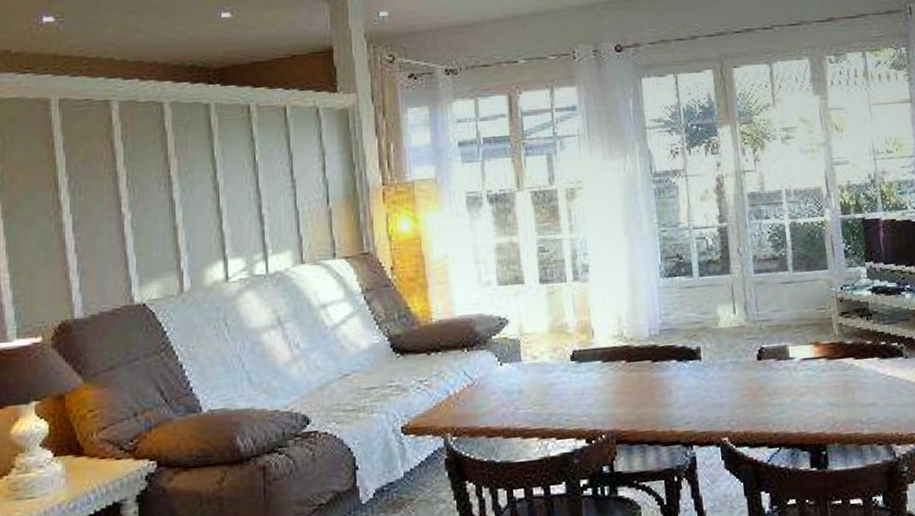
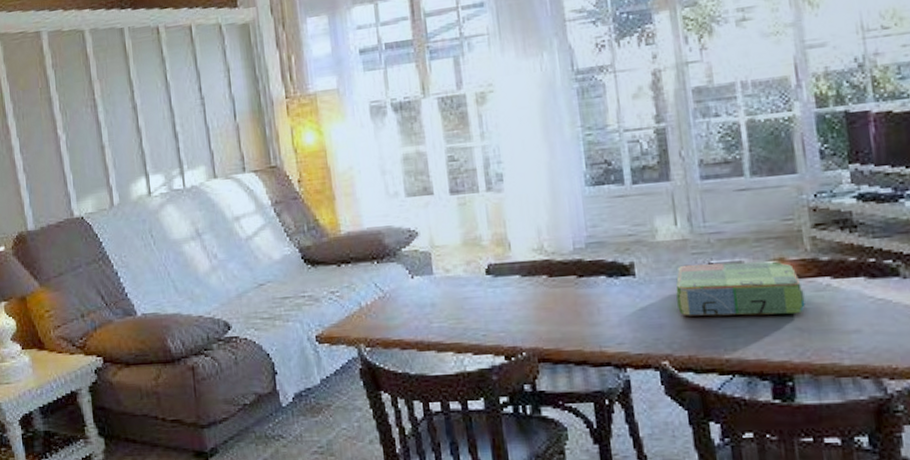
board game: none [734,345,835,396] -> present [676,261,806,316]

